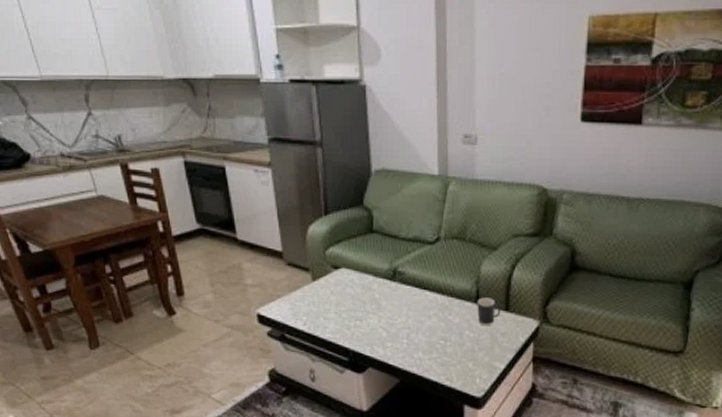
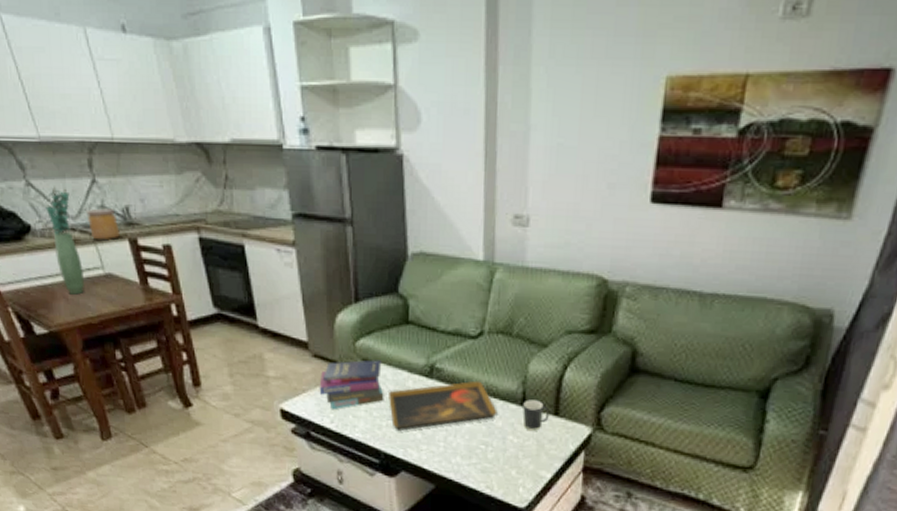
vase: none [44,119,79,215] -> present [45,186,85,295]
jar: none [82,137,112,166] -> present [86,208,120,241]
books: none [293,266,352,314] -> present [319,359,384,410]
decorative tray: none [356,282,454,330] -> present [389,380,498,431]

